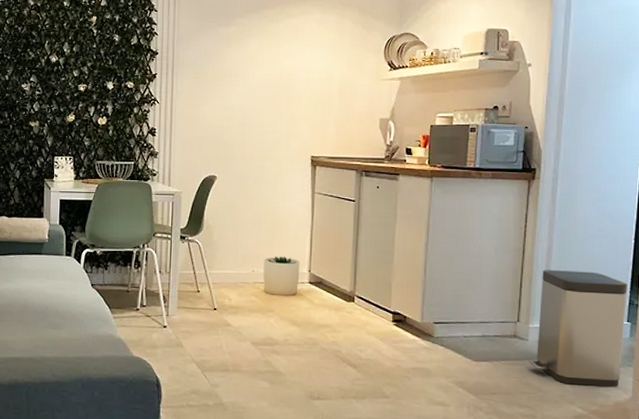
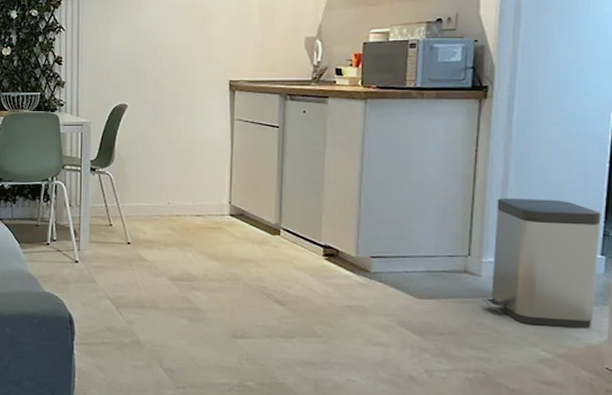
planter: present [263,256,300,296] -> none [180,187,219,229]

